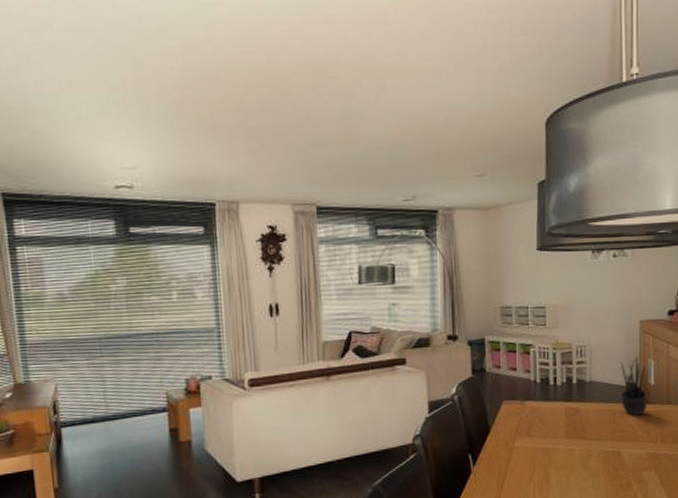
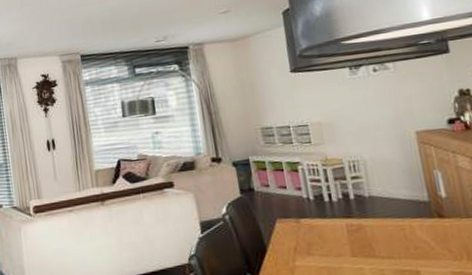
potted plant: present [620,357,648,415] -> none [401,169,443,231]

